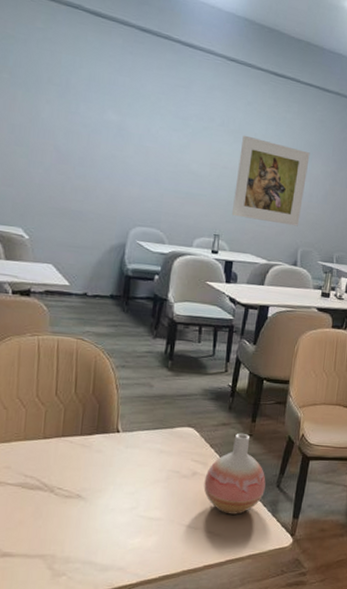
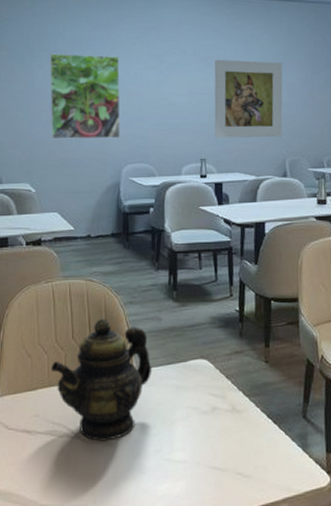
teapot: none [28,377,138,496] -> present [50,317,153,441]
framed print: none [53,88,141,198] -> present [49,53,120,140]
vase: present [204,433,266,515] -> none [225,360,291,452]

